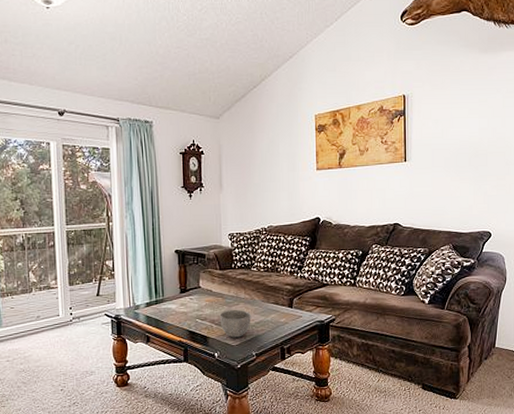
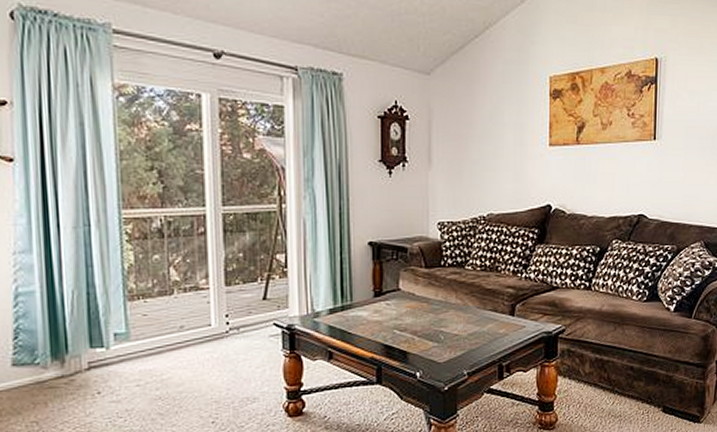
bowl: present [219,310,251,338] -> none [423,318,463,353]

